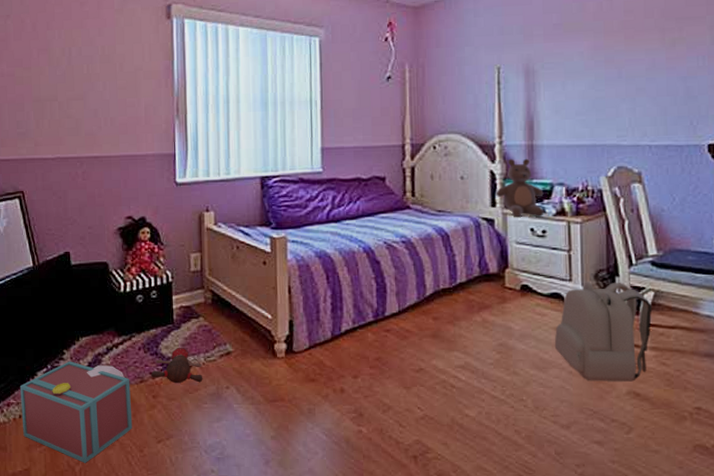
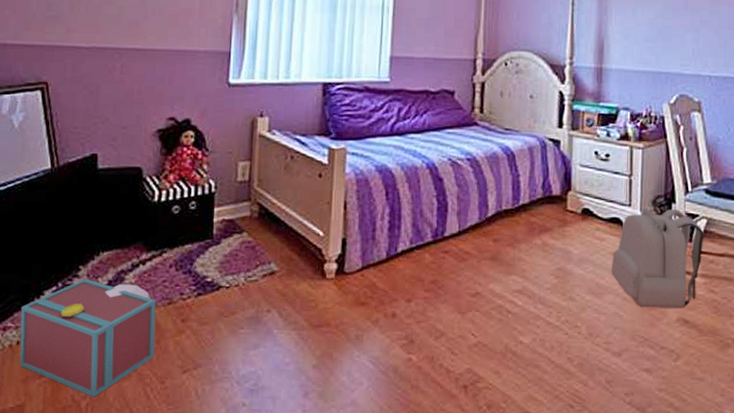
doll: present [150,348,203,383] -> none [181,266,242,305]
teddy bear: present [496,158,544,217] -> none [563,80,610,140]

